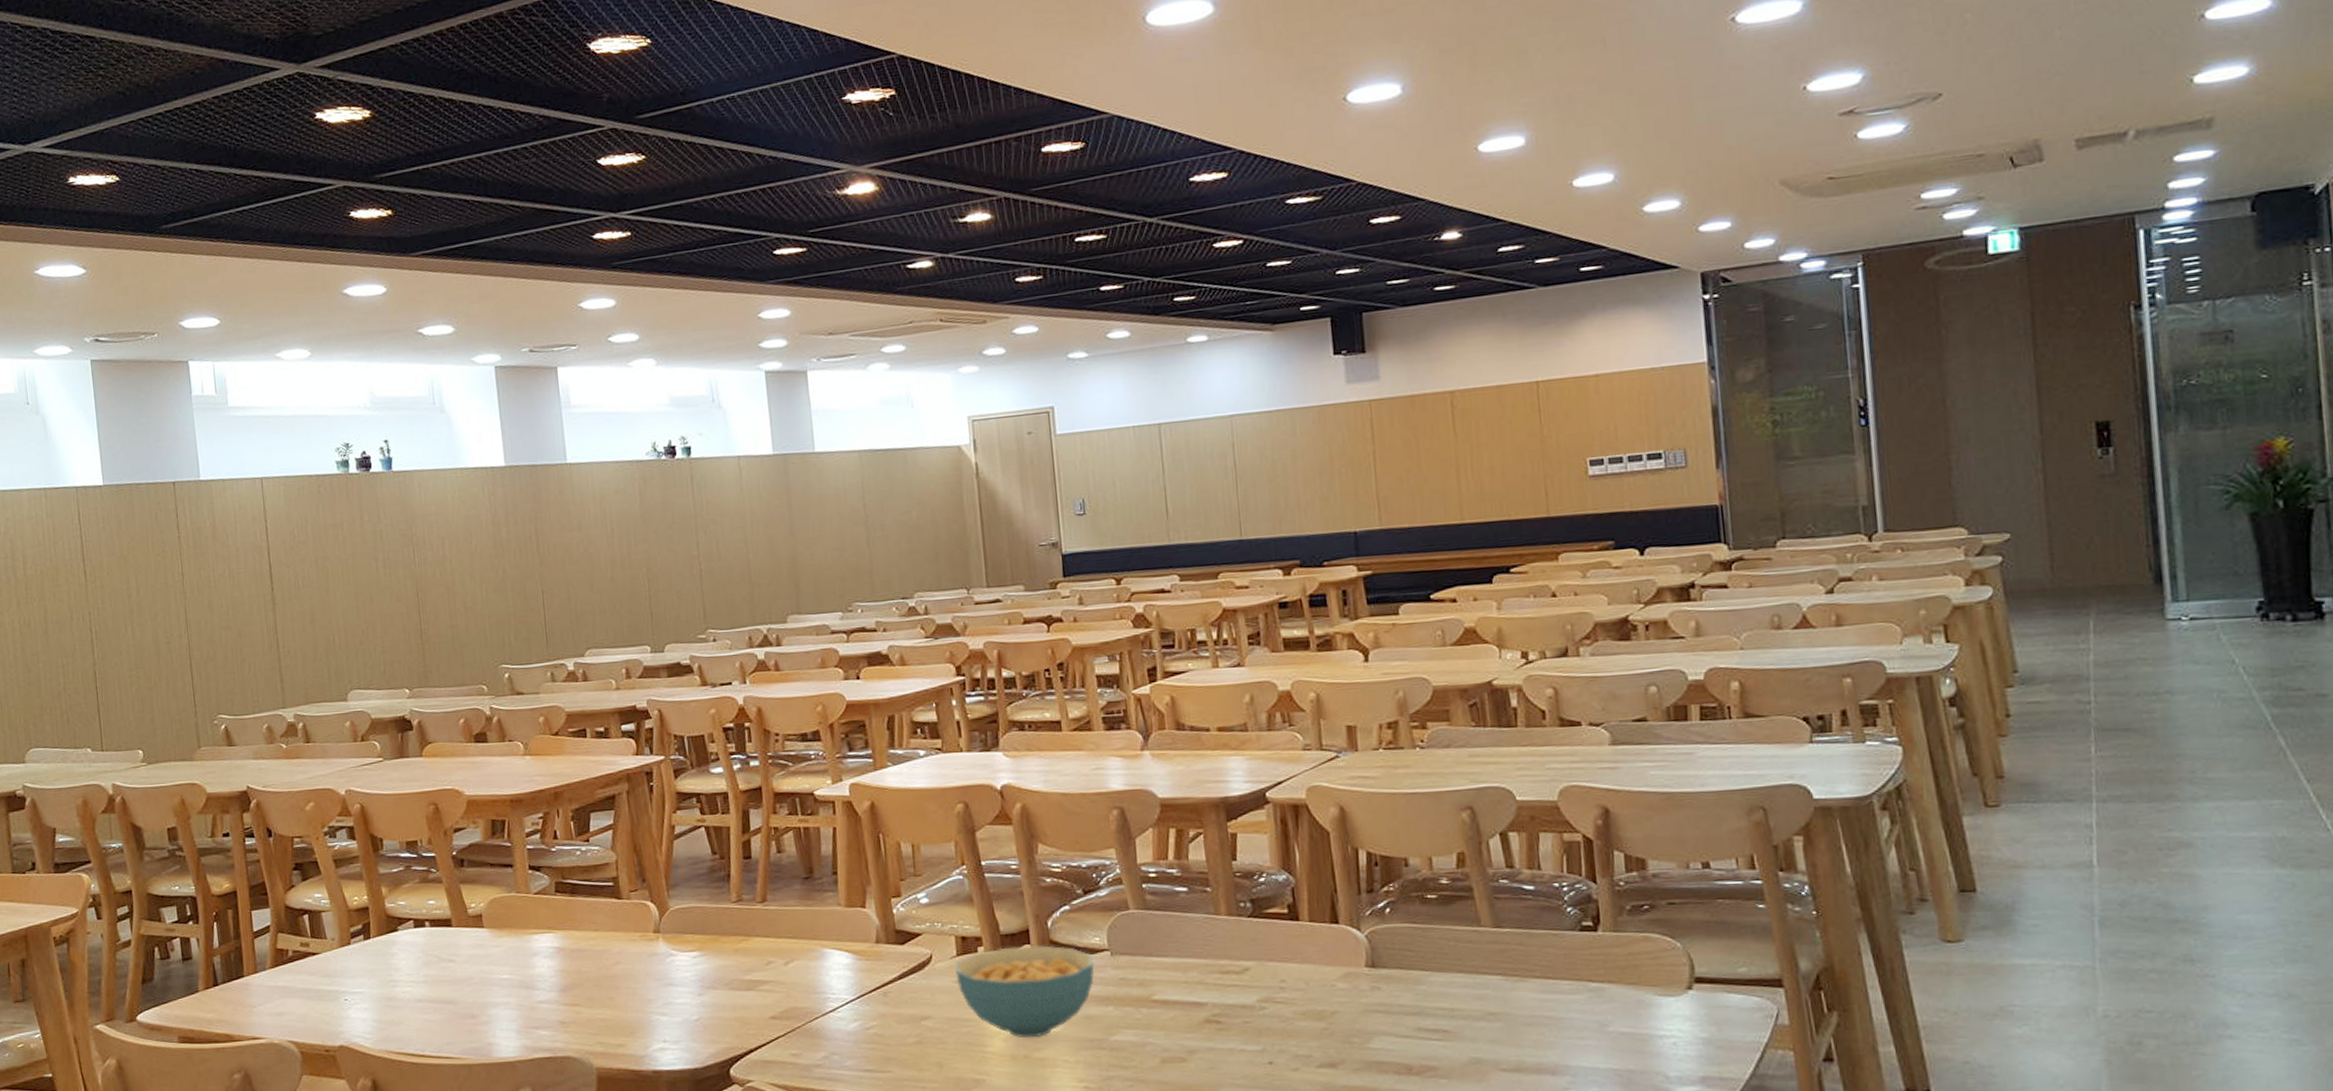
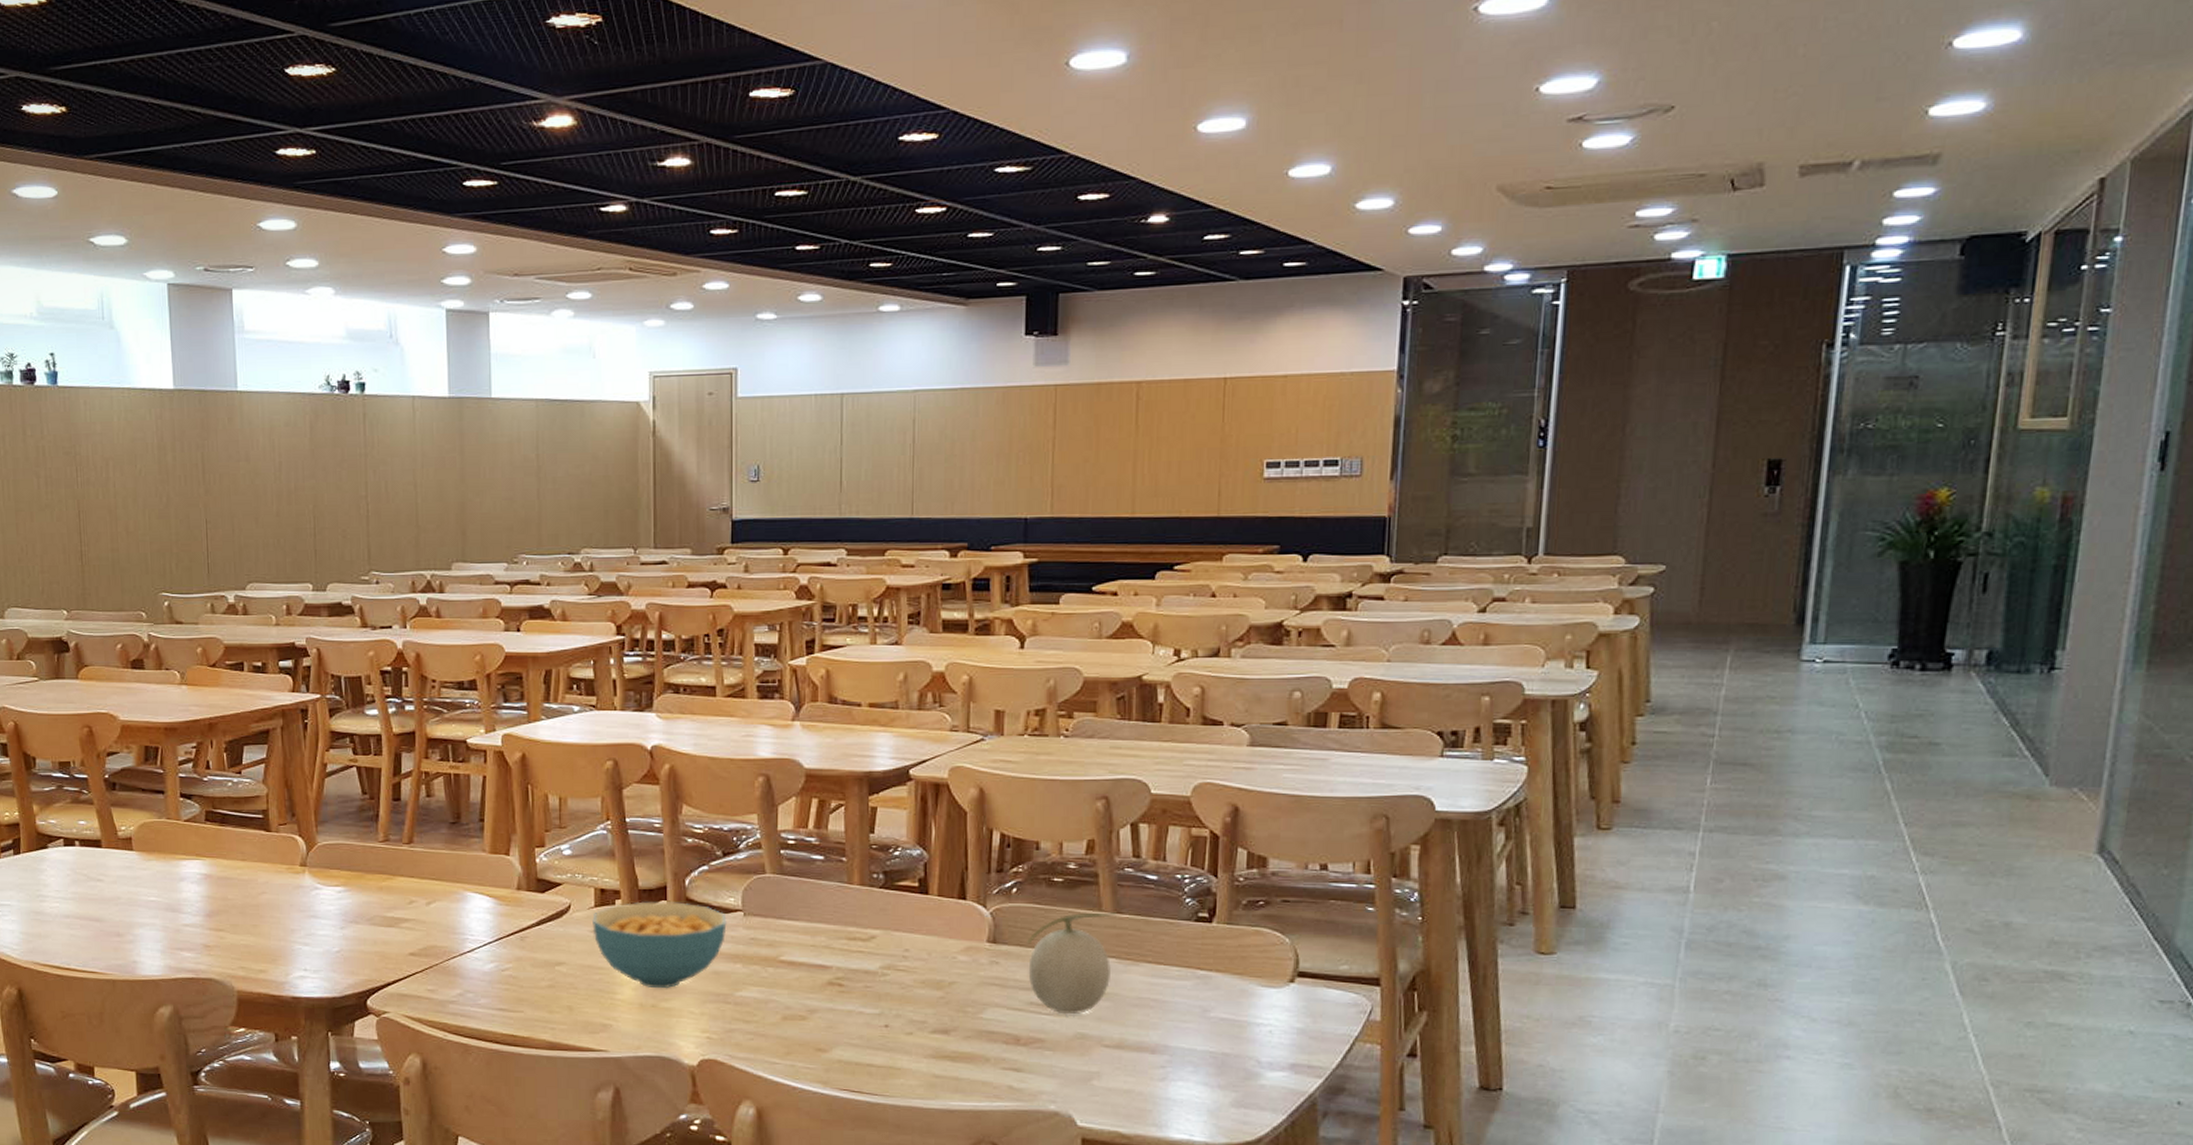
fruit: none [1407,926,1499,1038] -> present [1027,911,1118,1014]

